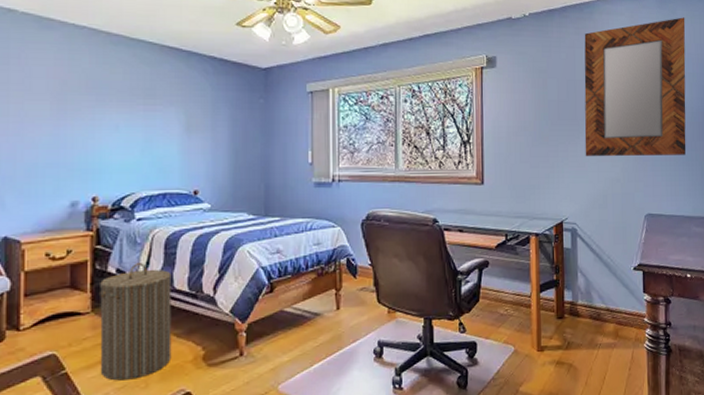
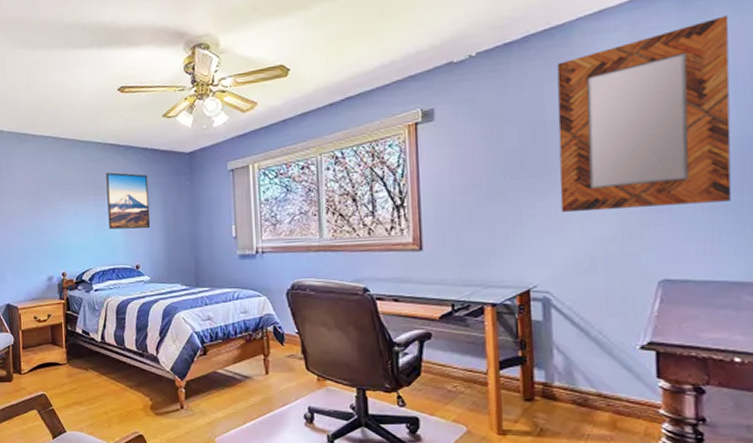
laundry hamper: present [98,263,172,381] -> none [71,326,127,419]
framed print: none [161,80,215,149] -> present [106,172,151,230]

